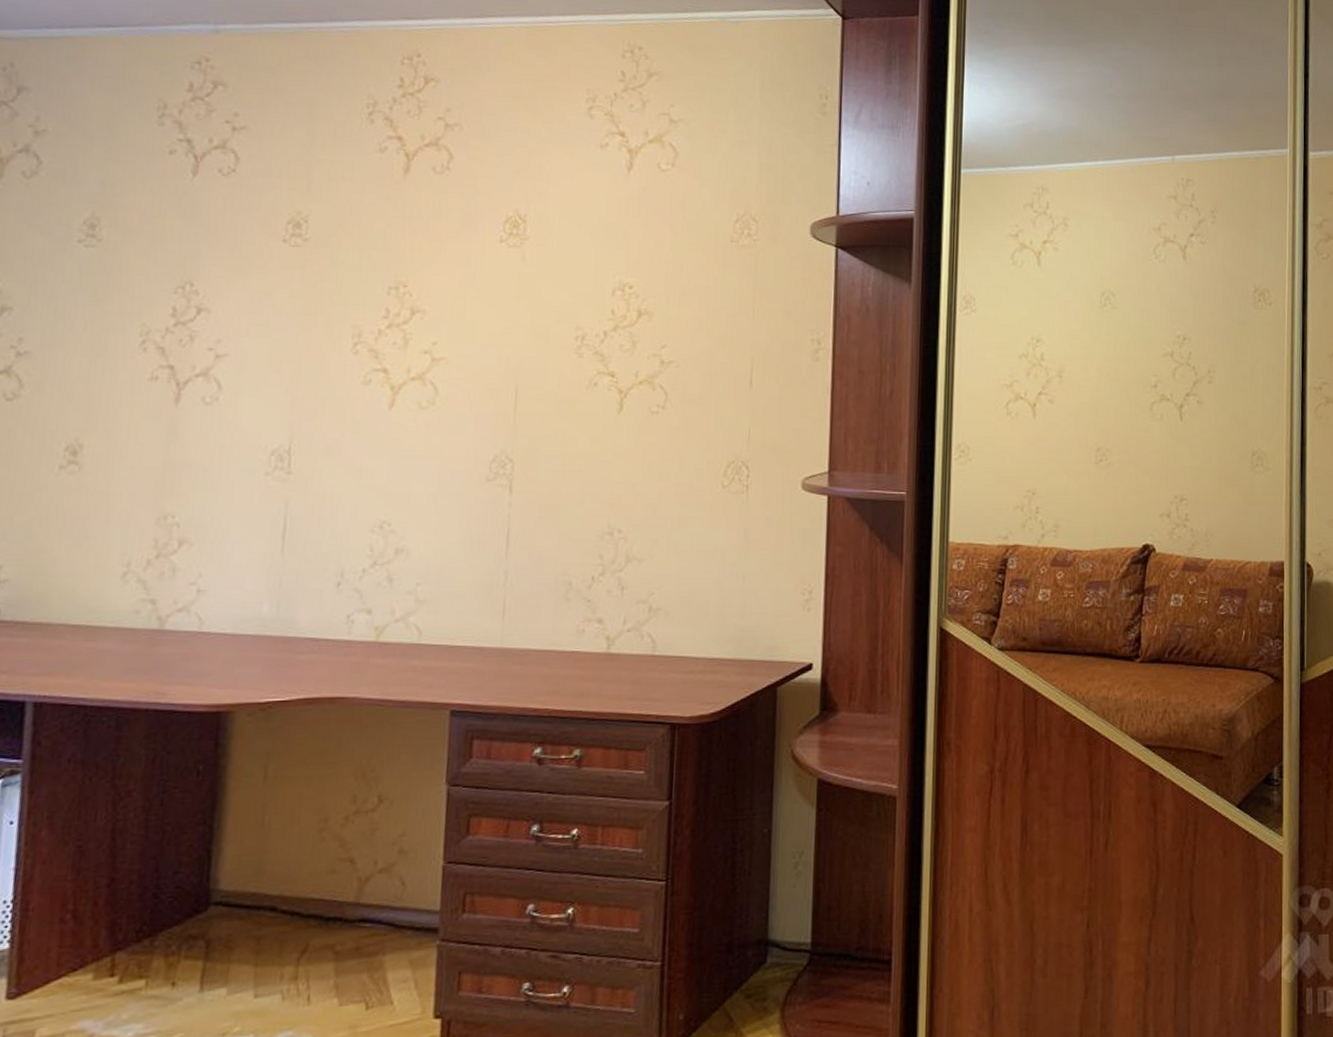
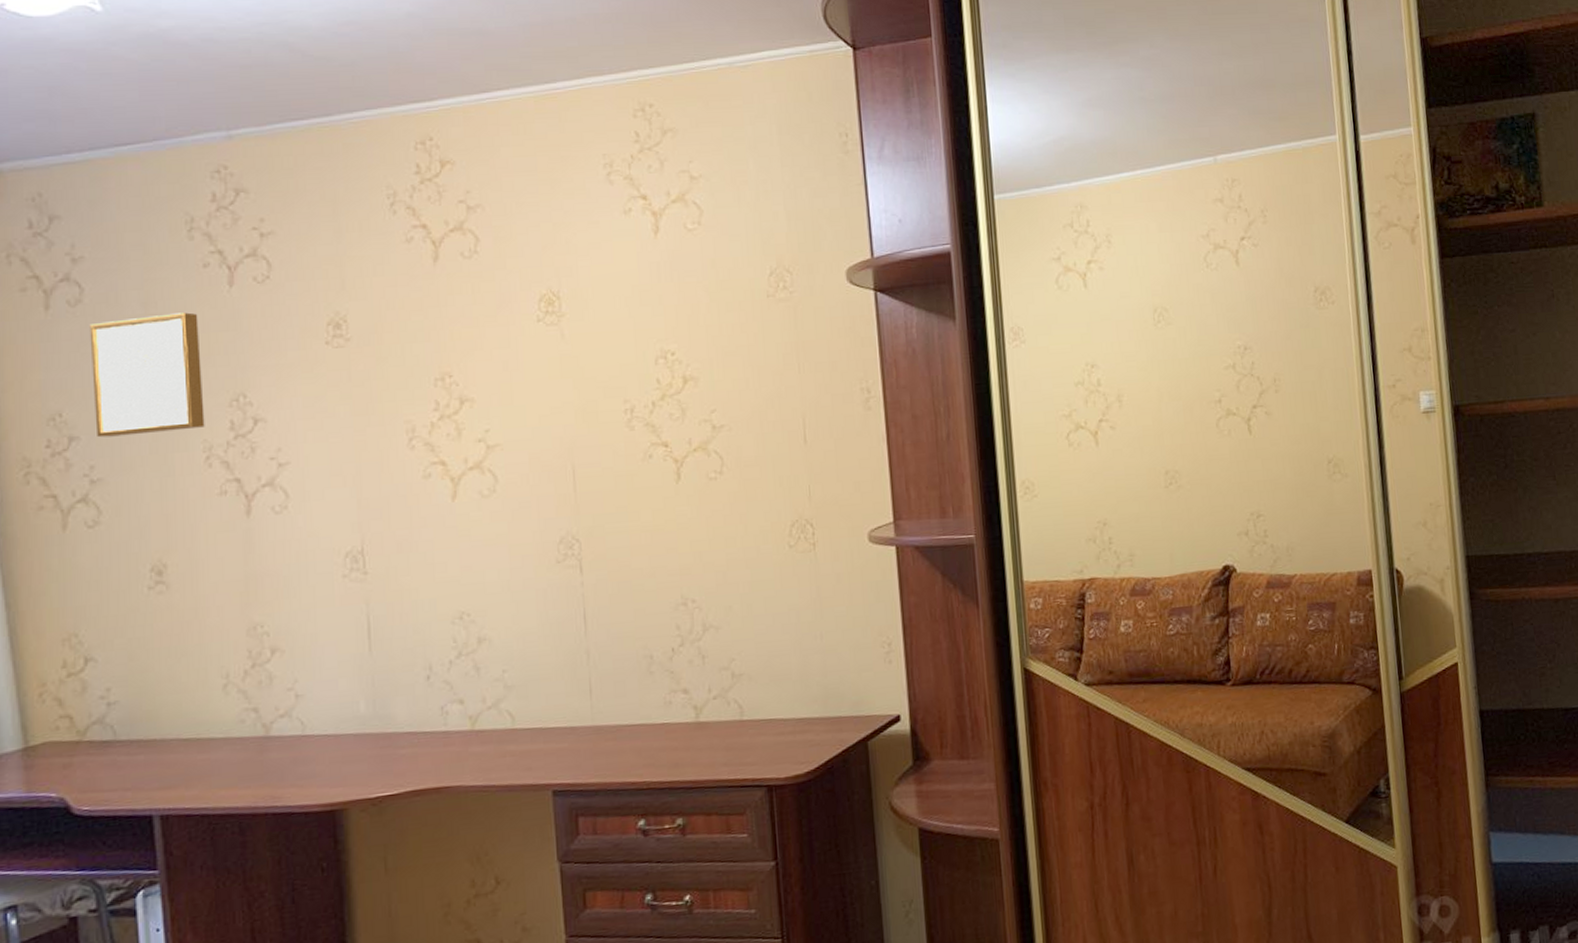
wall art: none [31,195,156,312] -> present [89,312,205,438]

